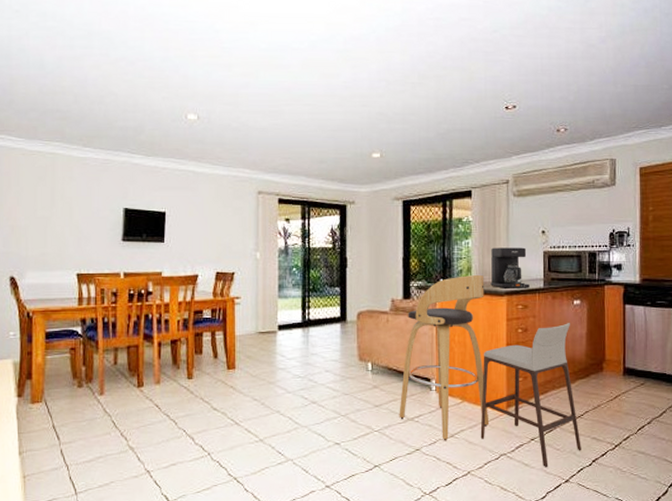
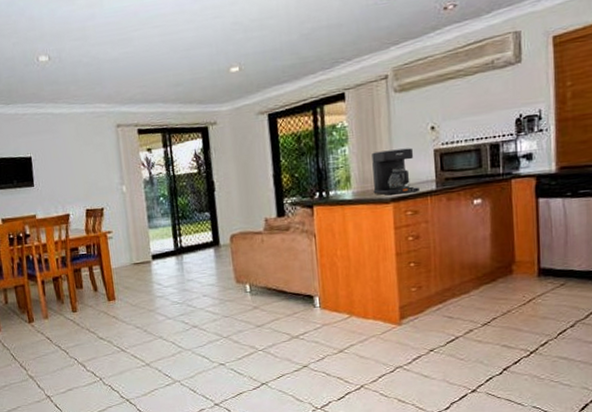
bar stool: present [399,274,490,441] -> none [282,183,382,357]
bar stool: present [480,322,581,468] -> none [369,224,490,379]

